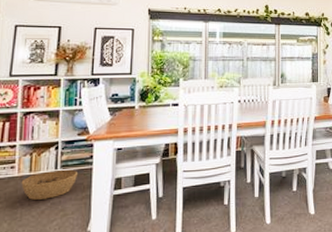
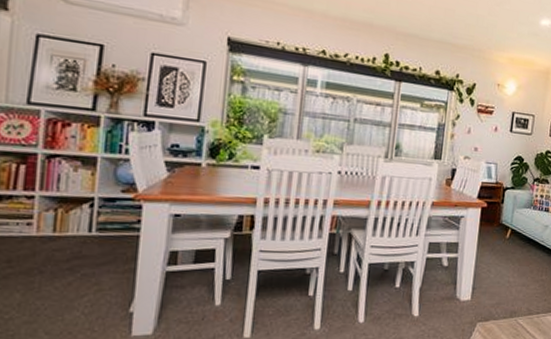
basket: present [21,169,79,200] -> none [40,233,121,269]

